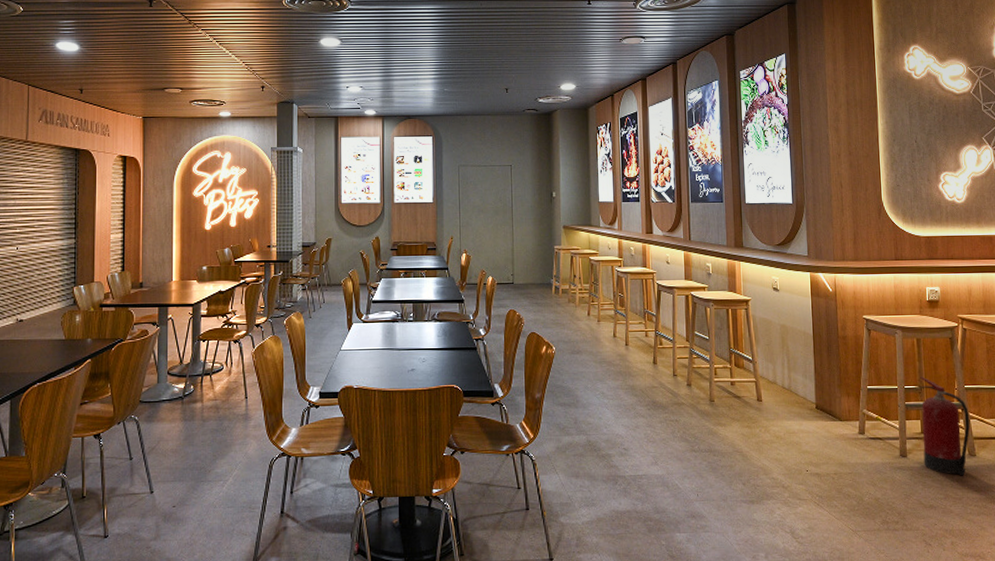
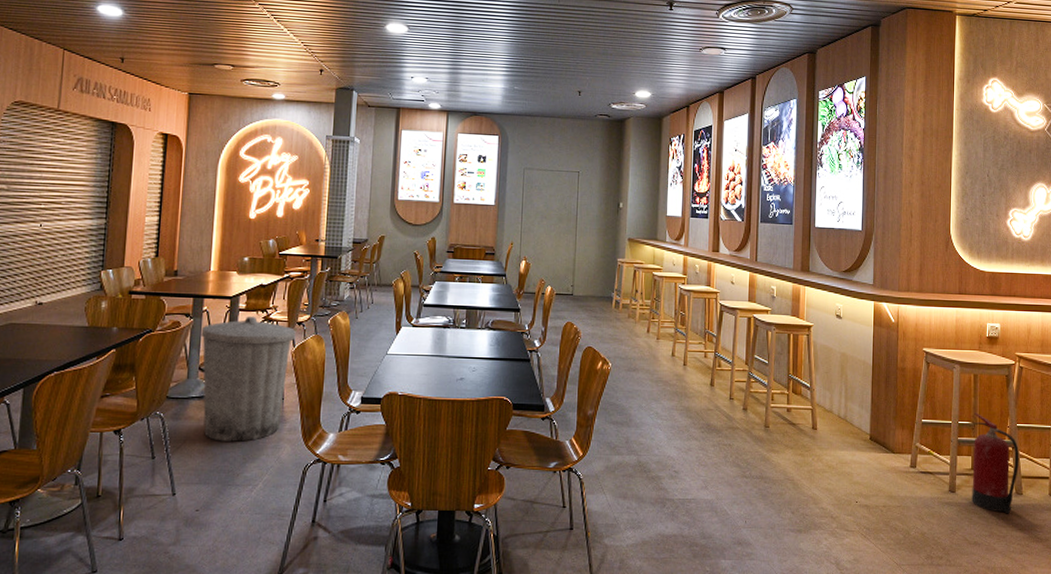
trash can: none [168,321,255,440] -> present [201,316,296,442]

